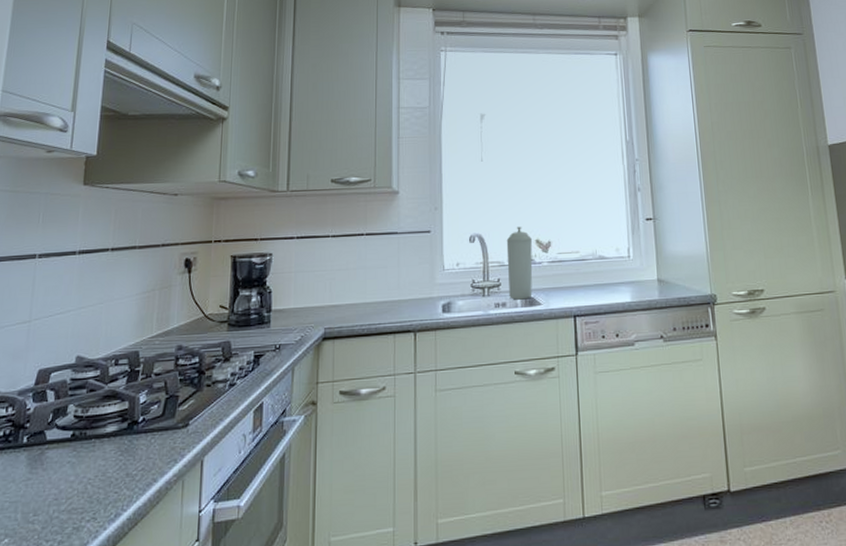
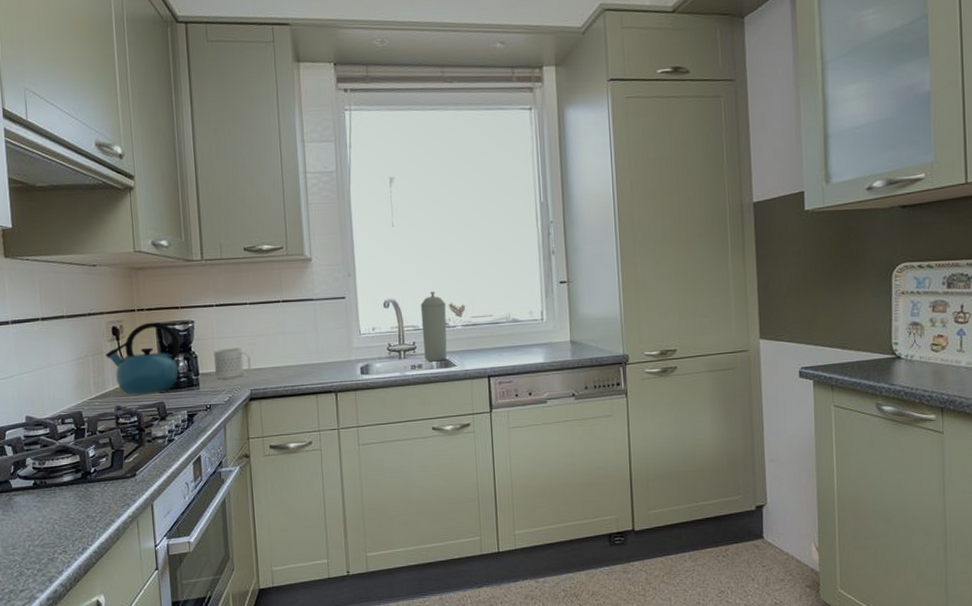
kettle: none [174,254,255,334] -> present [106,322,181,395]
mug: none [288,282,328,316] -> present [213,348,251,379]

